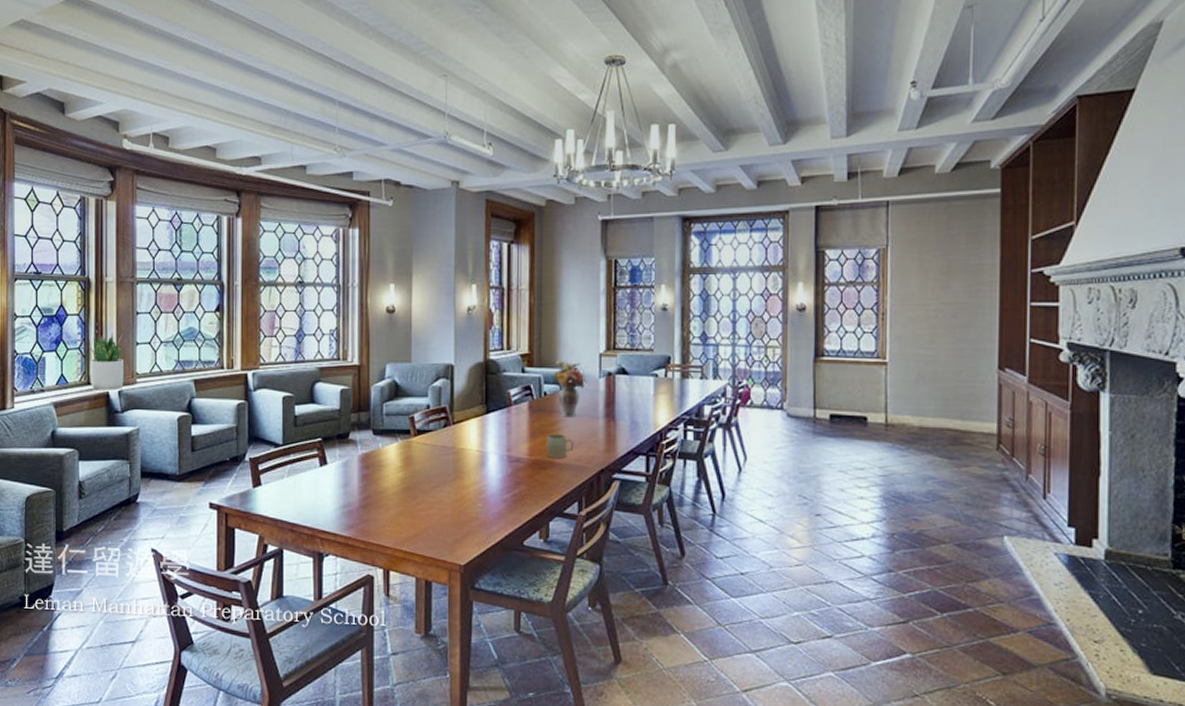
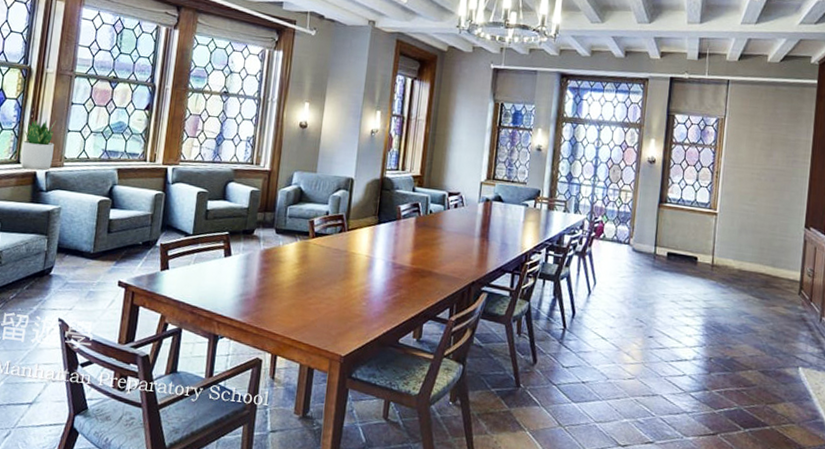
mug: present [546,434,575,458] -> none [426,247,452,269]
flower arrangement: present [550,359,585,418] -> none [436,183,467,235]

